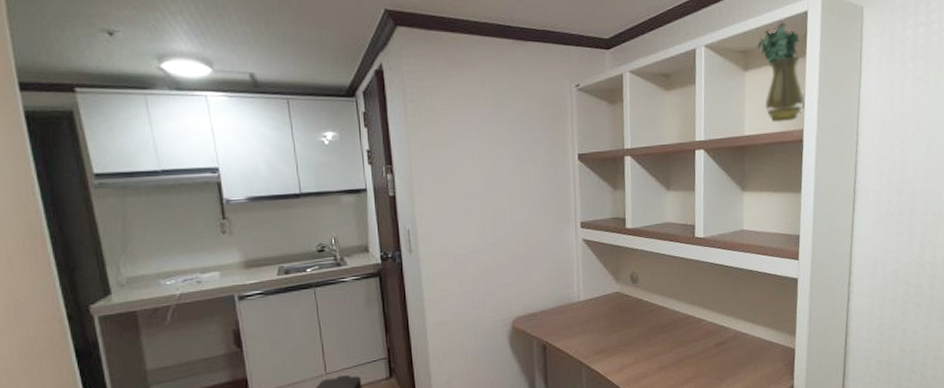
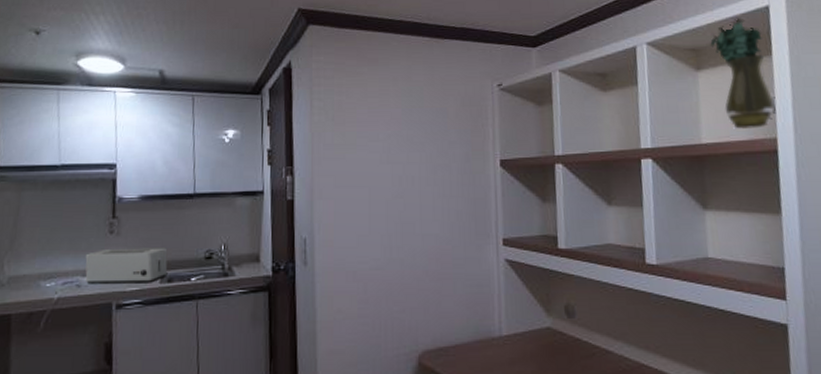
toaster: none [201,244,284,280] -> present [85,247,168,284]

